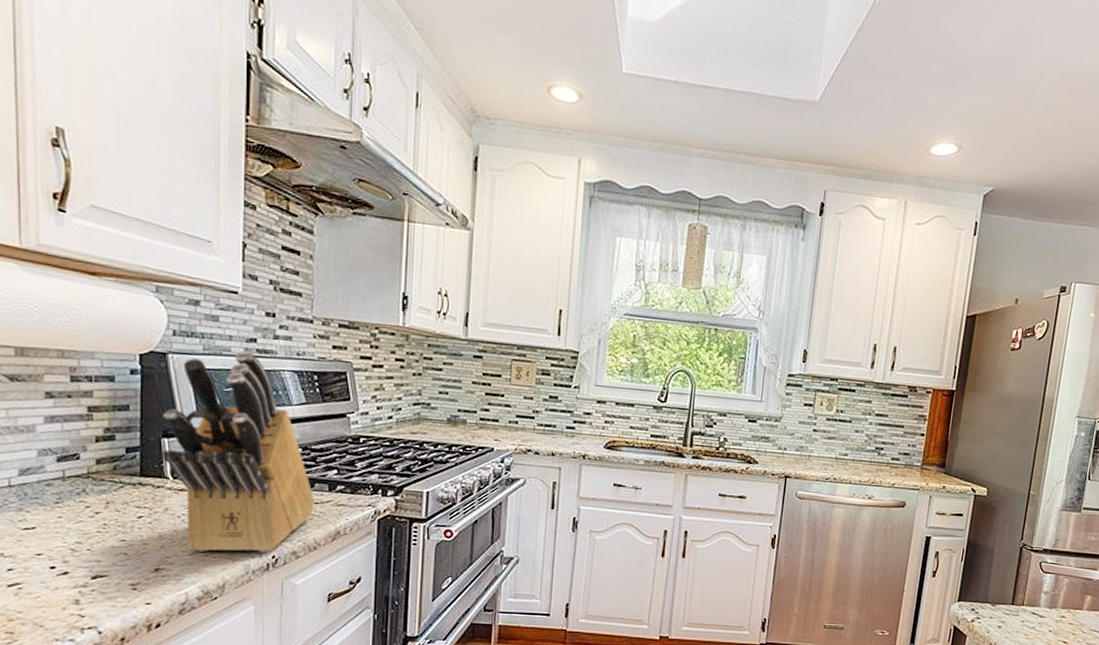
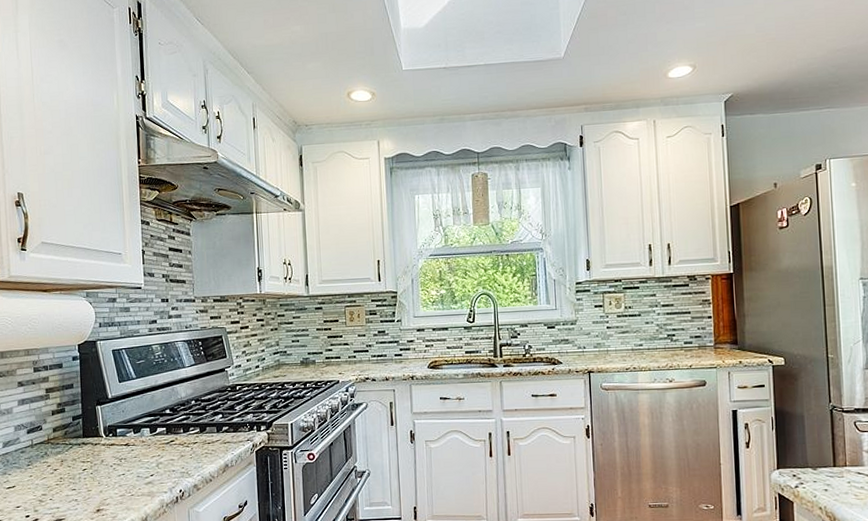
knife block: present [163,350,315,552] -> none [96,330,208,493]

